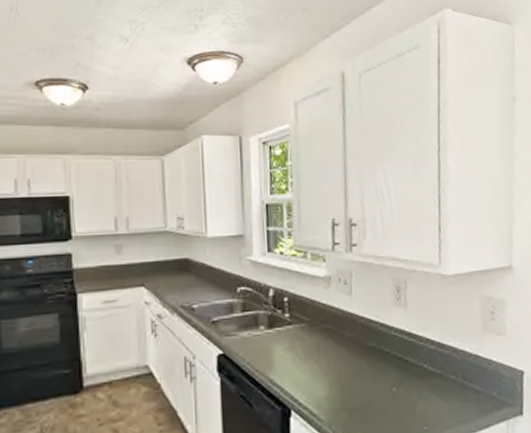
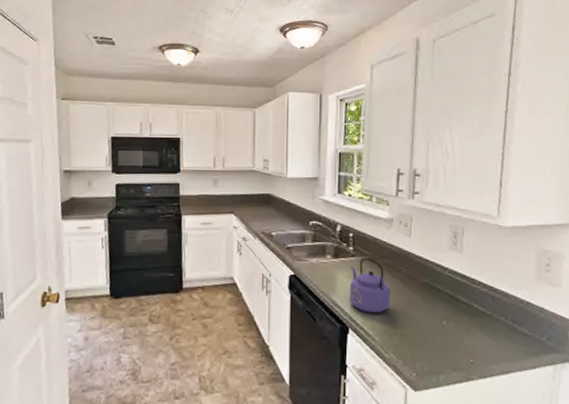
kettle: none [288,324,336,390] -> present [349,258,391,314]

